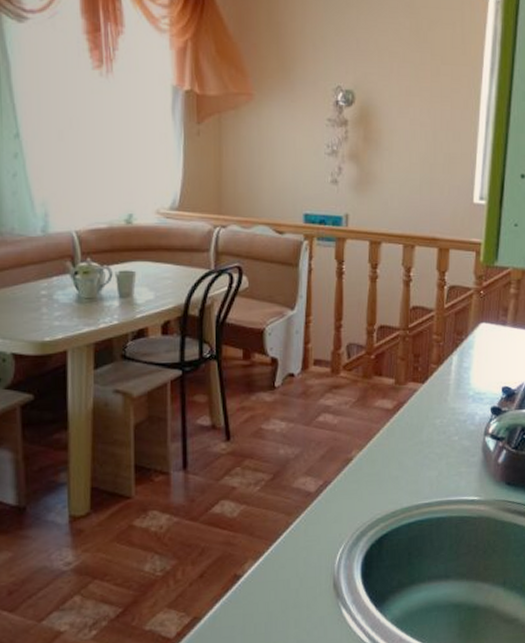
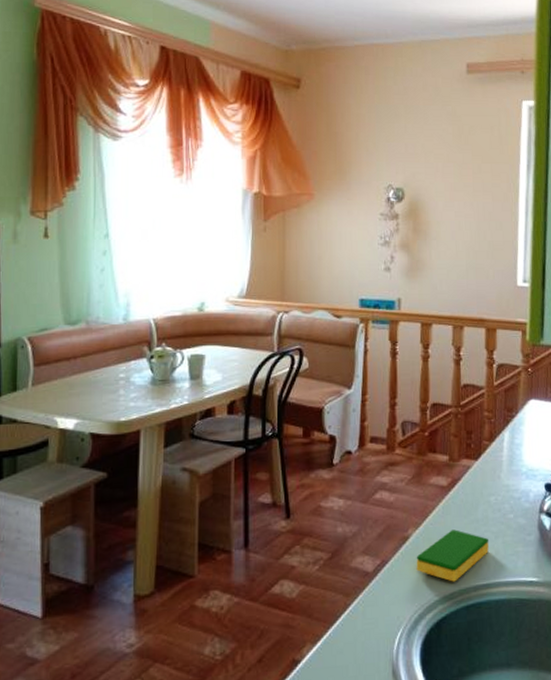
dish sponge: none [359,451,432,501] -> present [416,529,489,582]

